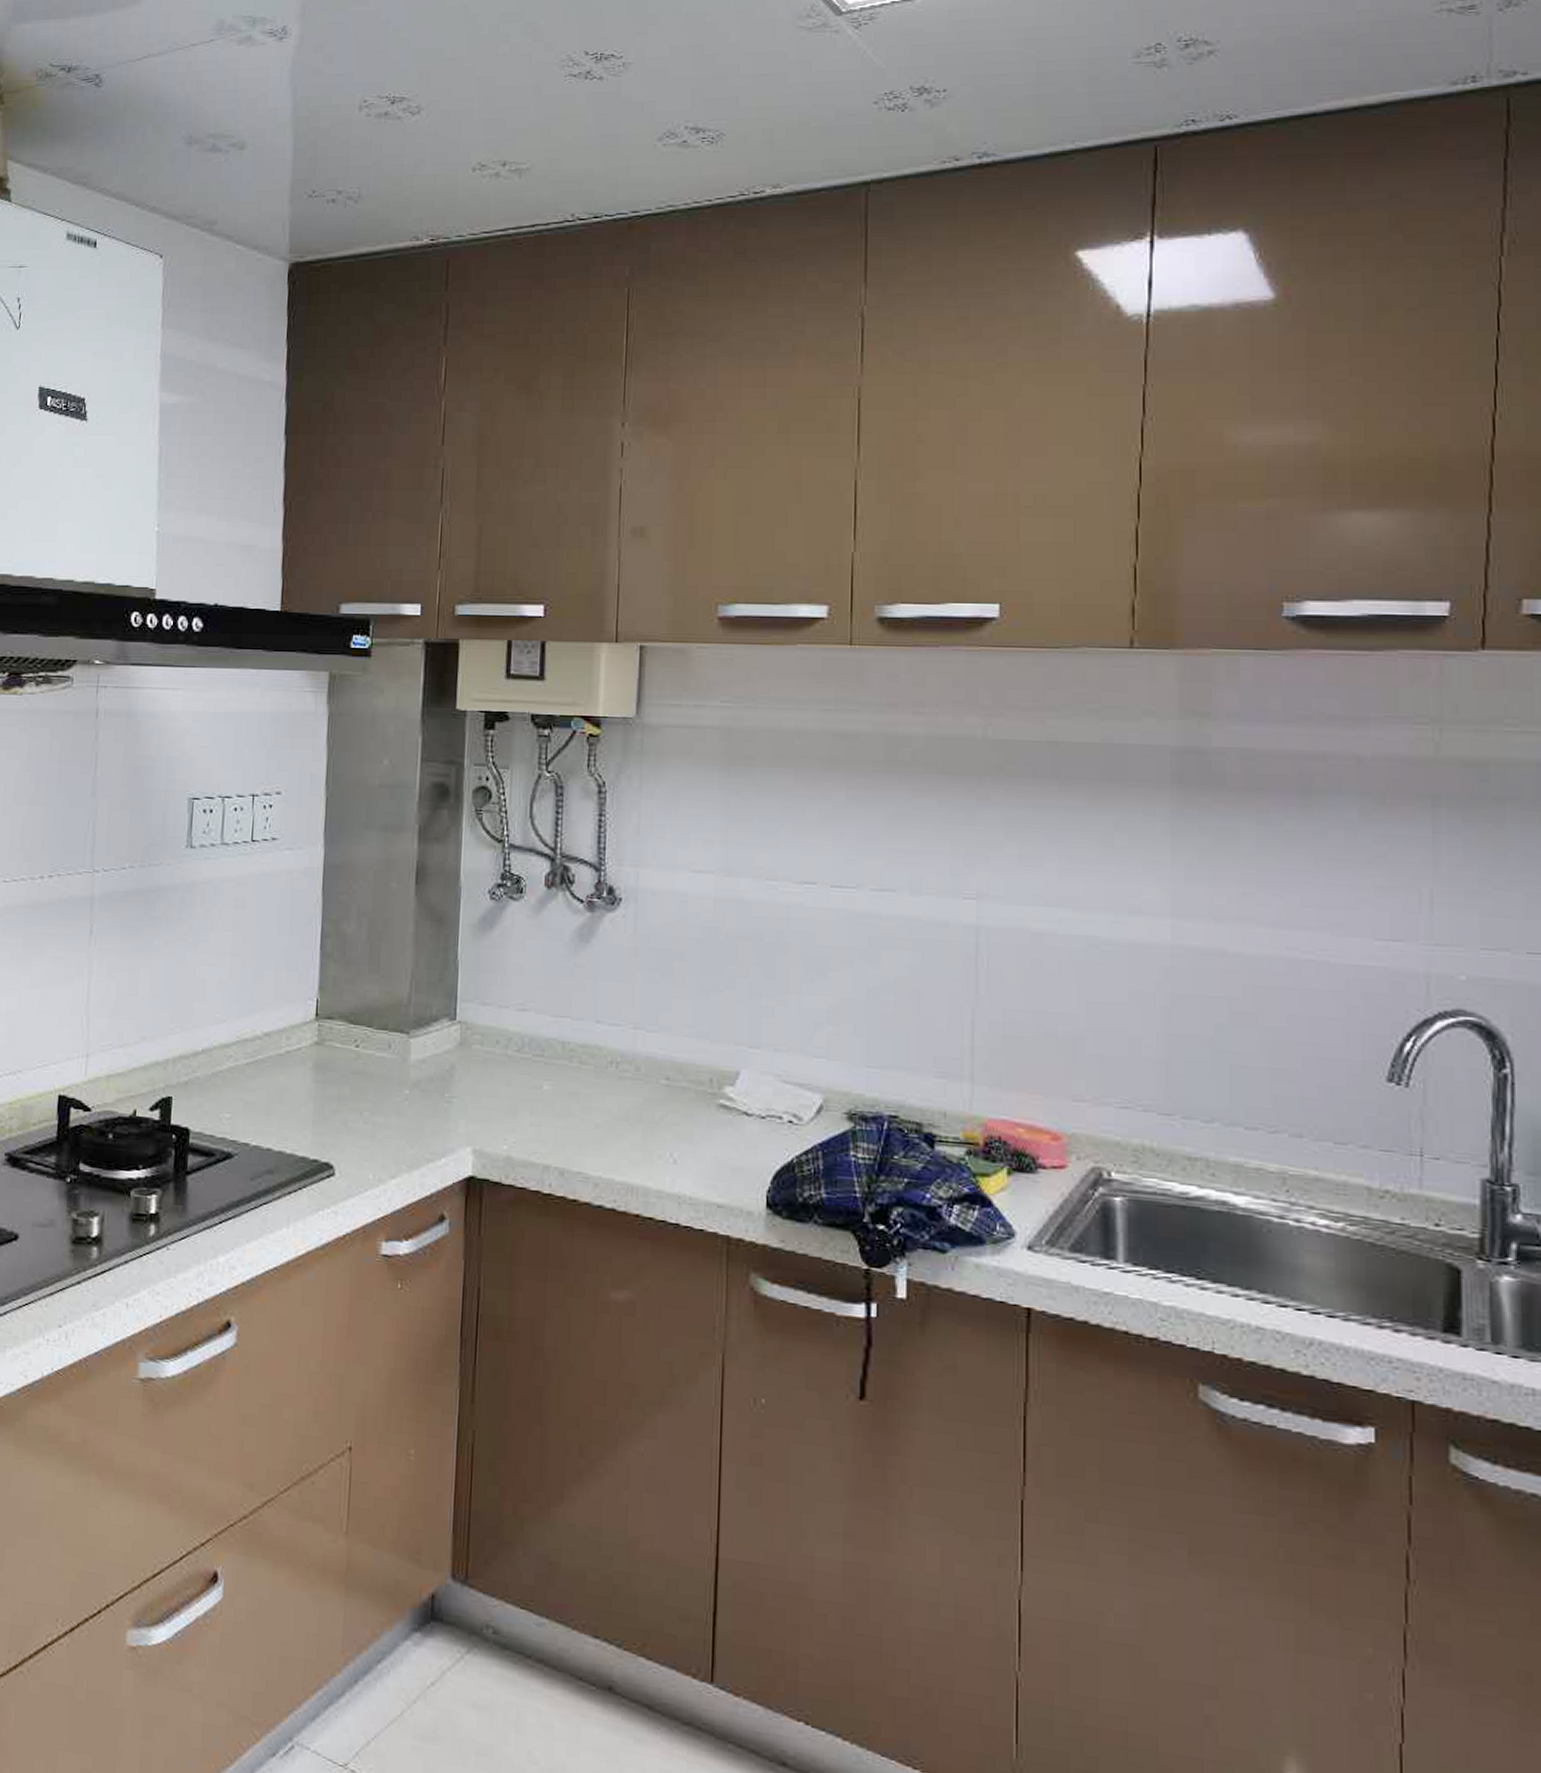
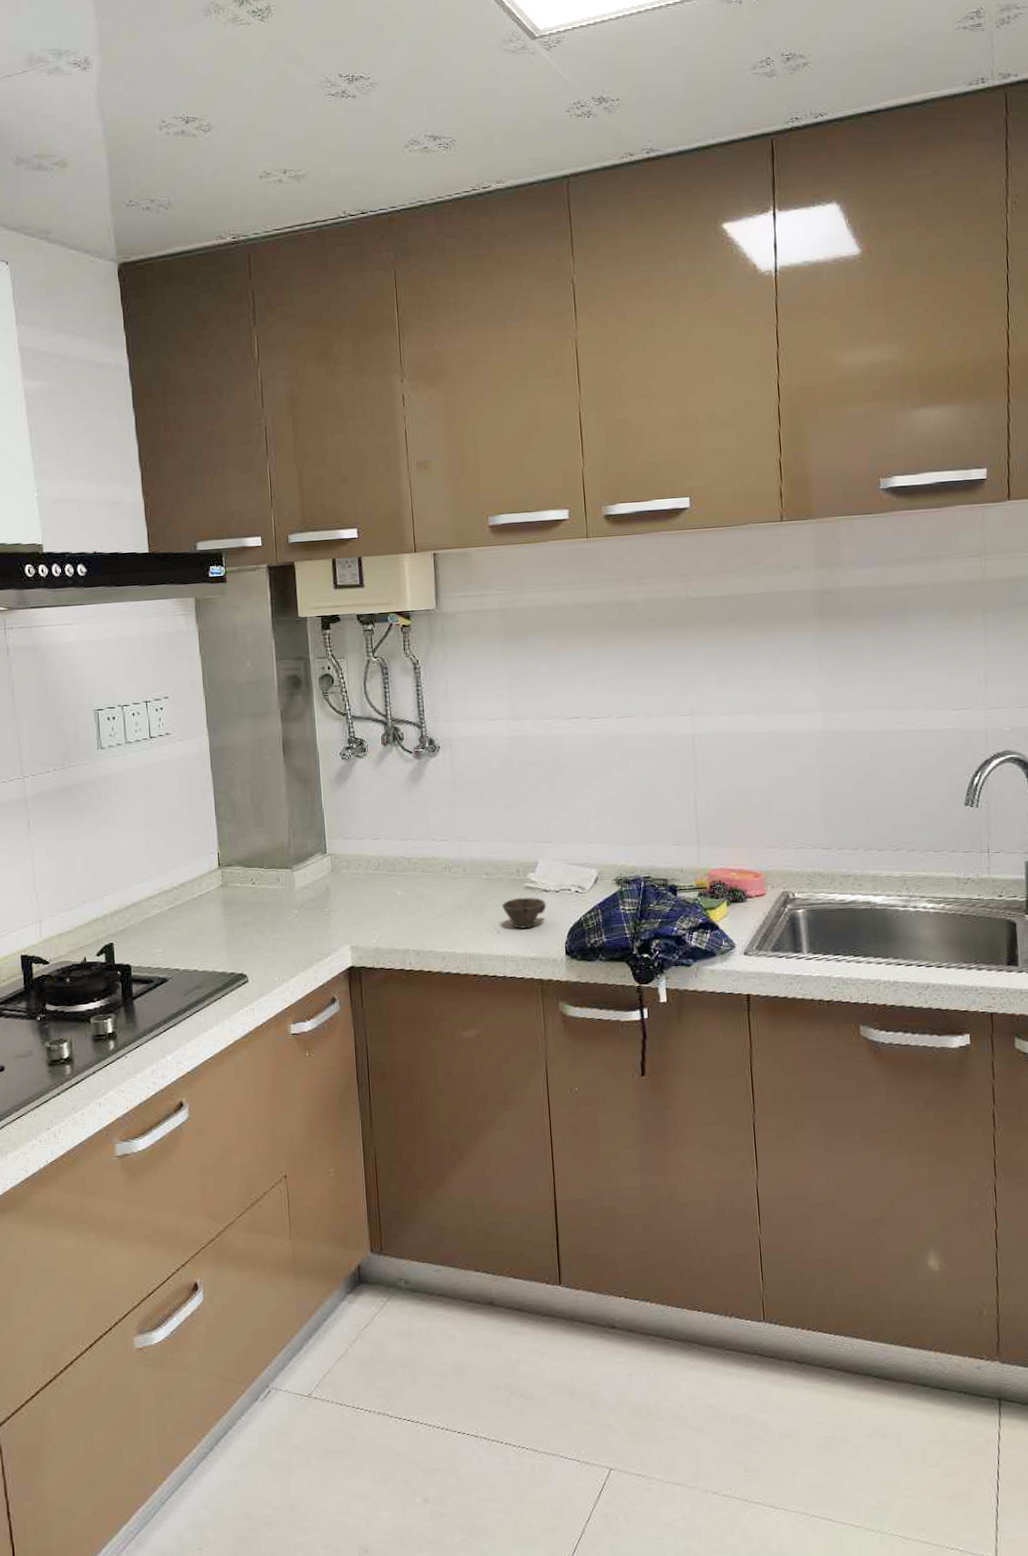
cup: none [684,1117,745,1162] -> present [502,897,546,929]

